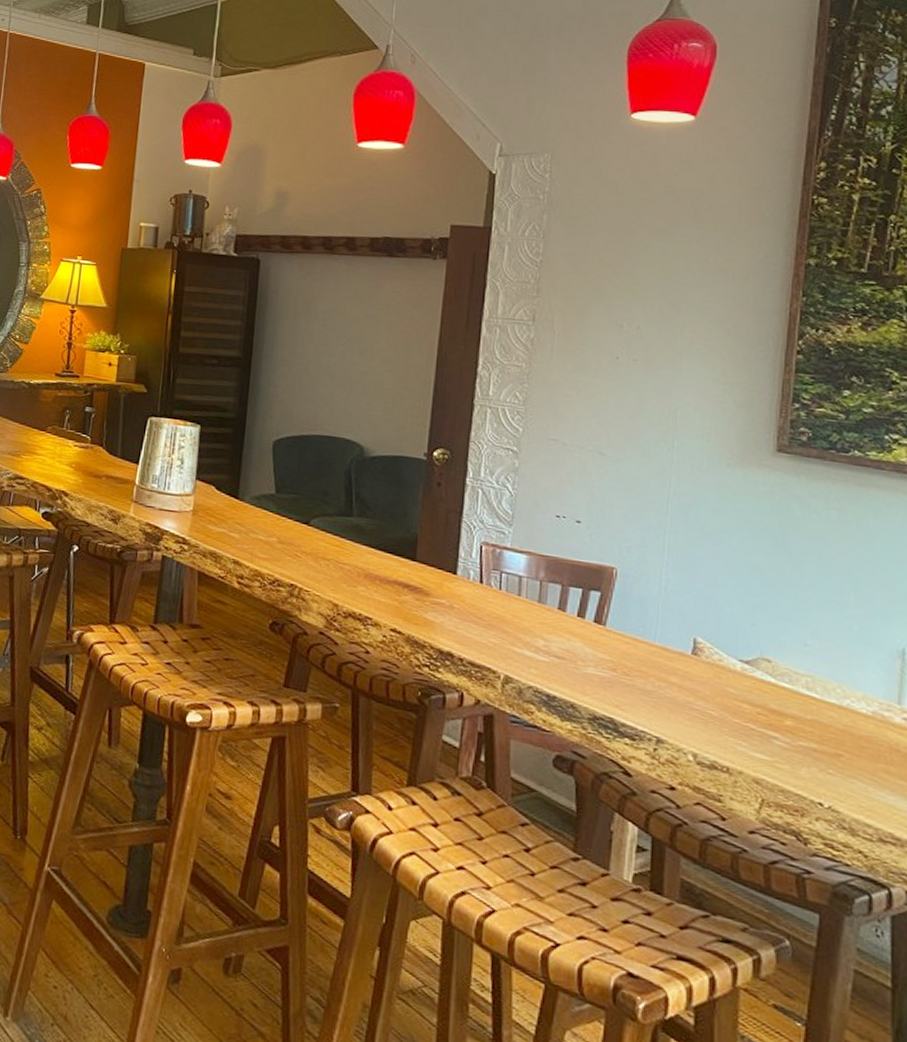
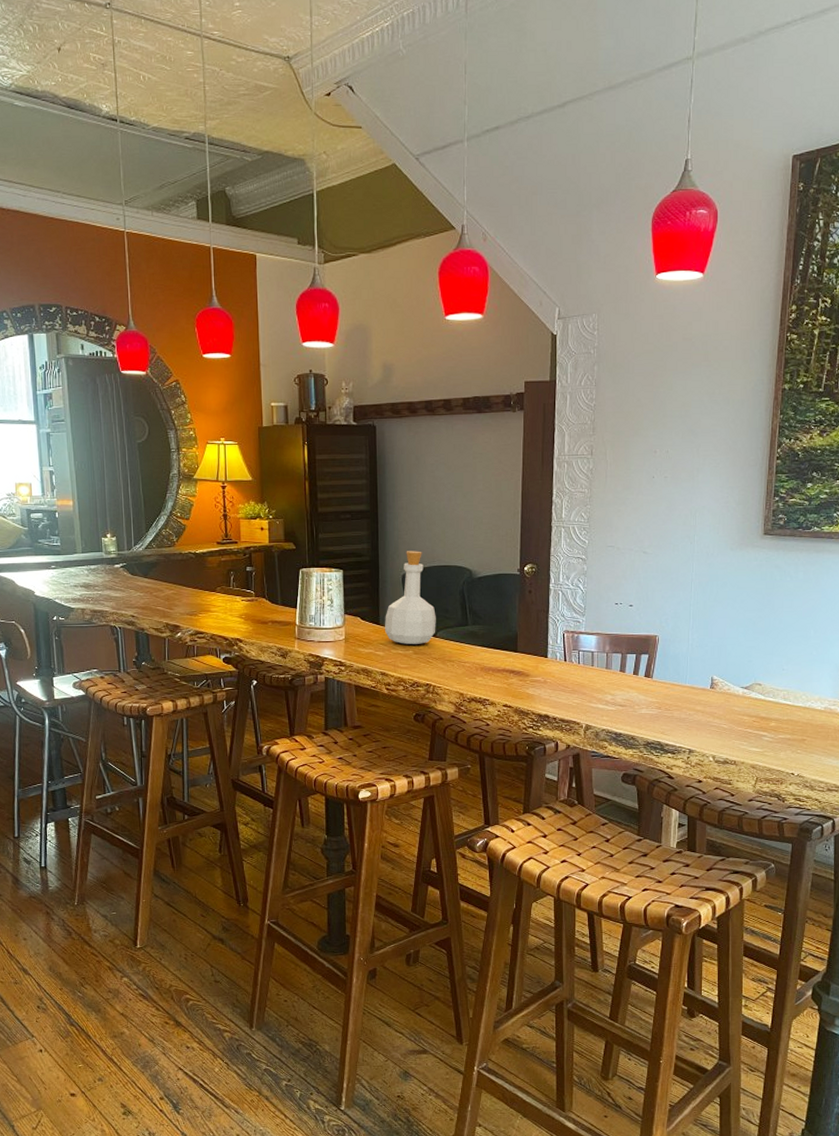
bottle: none [244,412,312,532] -> present [385,551,436,645]

